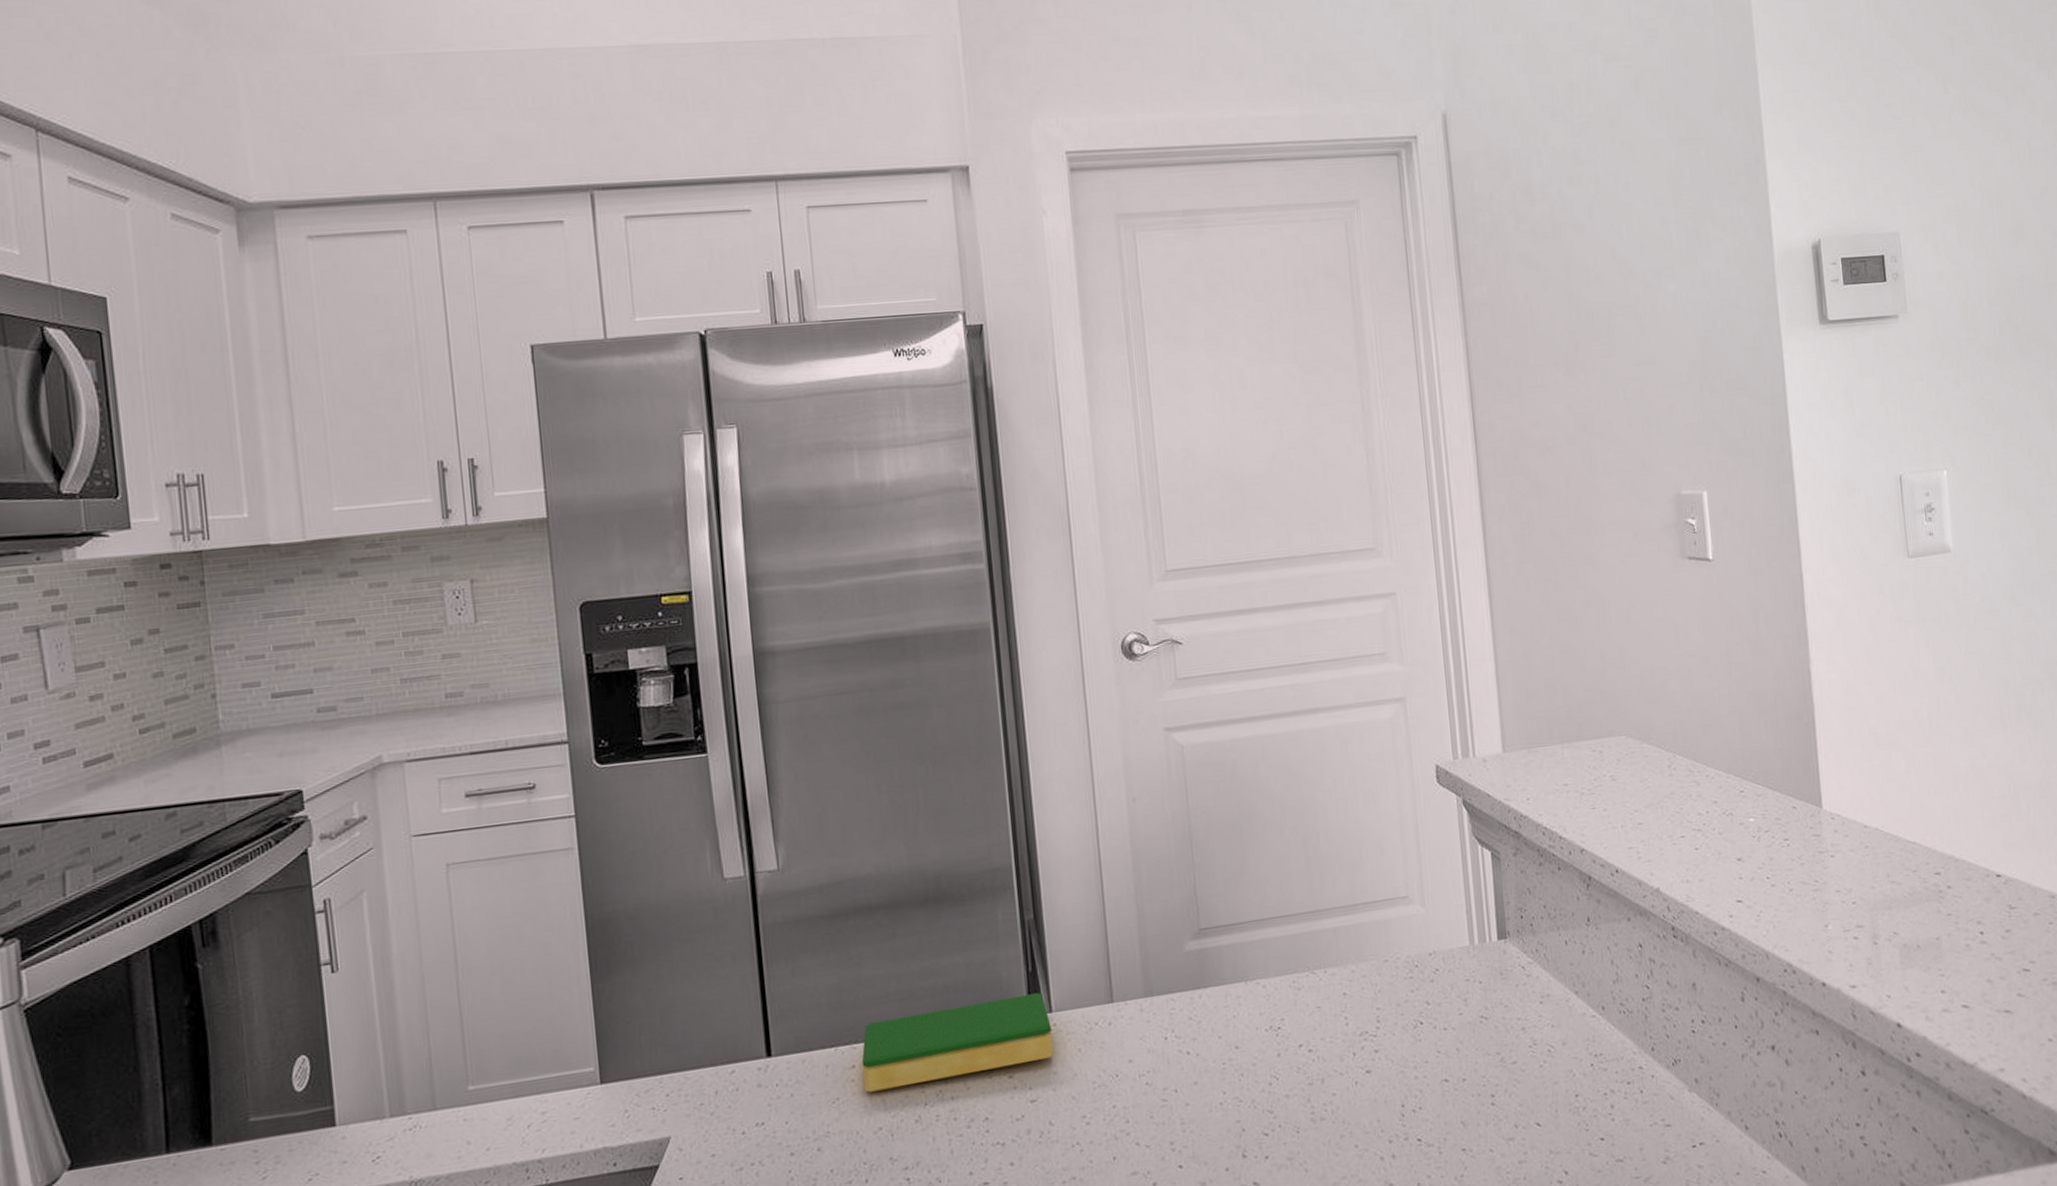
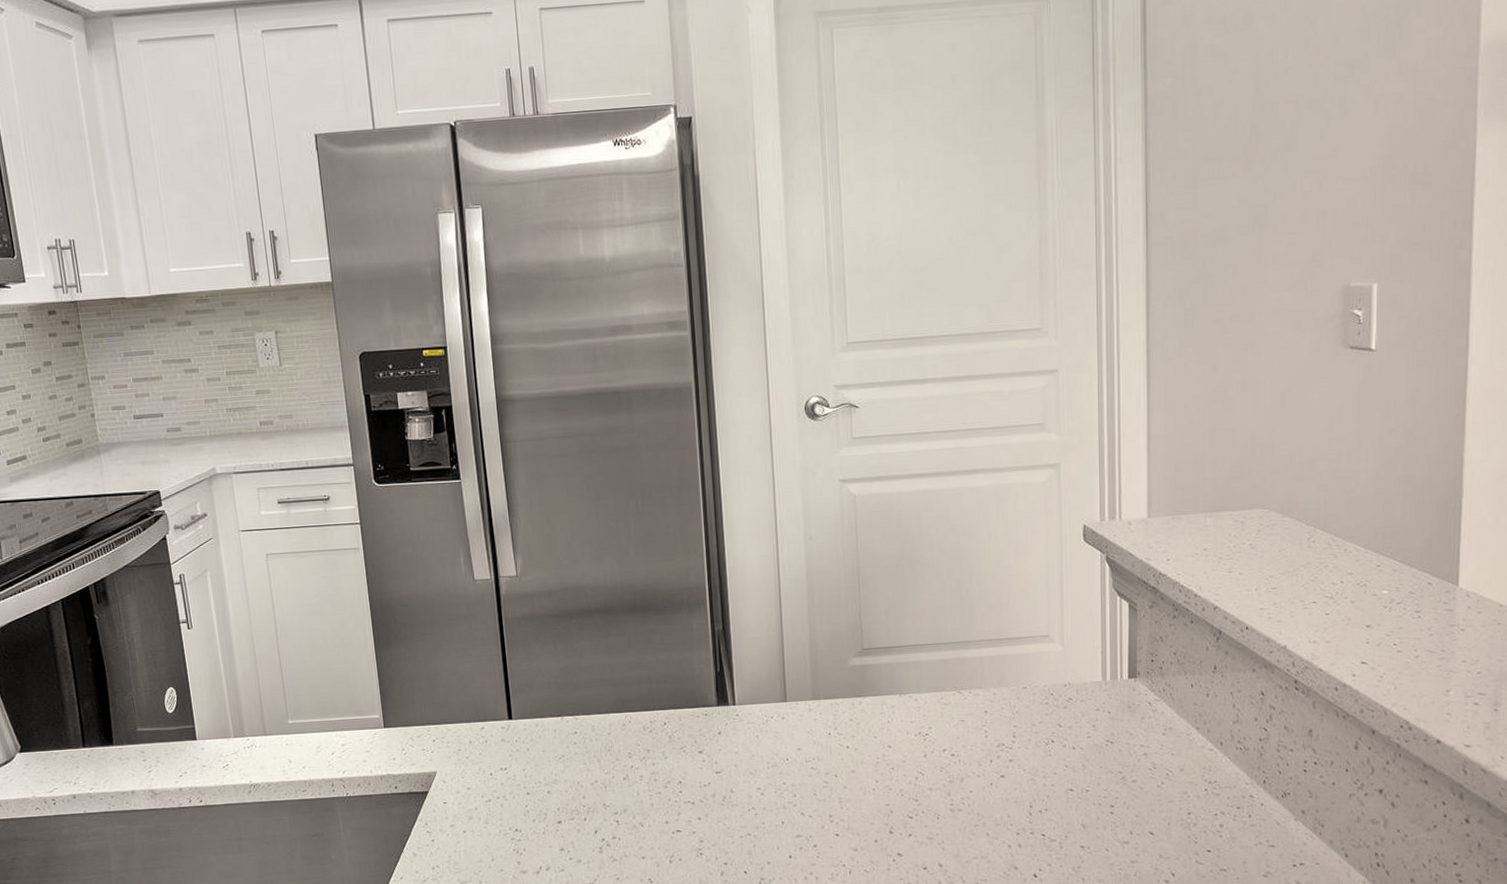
dish sponge: present [861,993,1054,1092] -> none [582,689,736,753]

